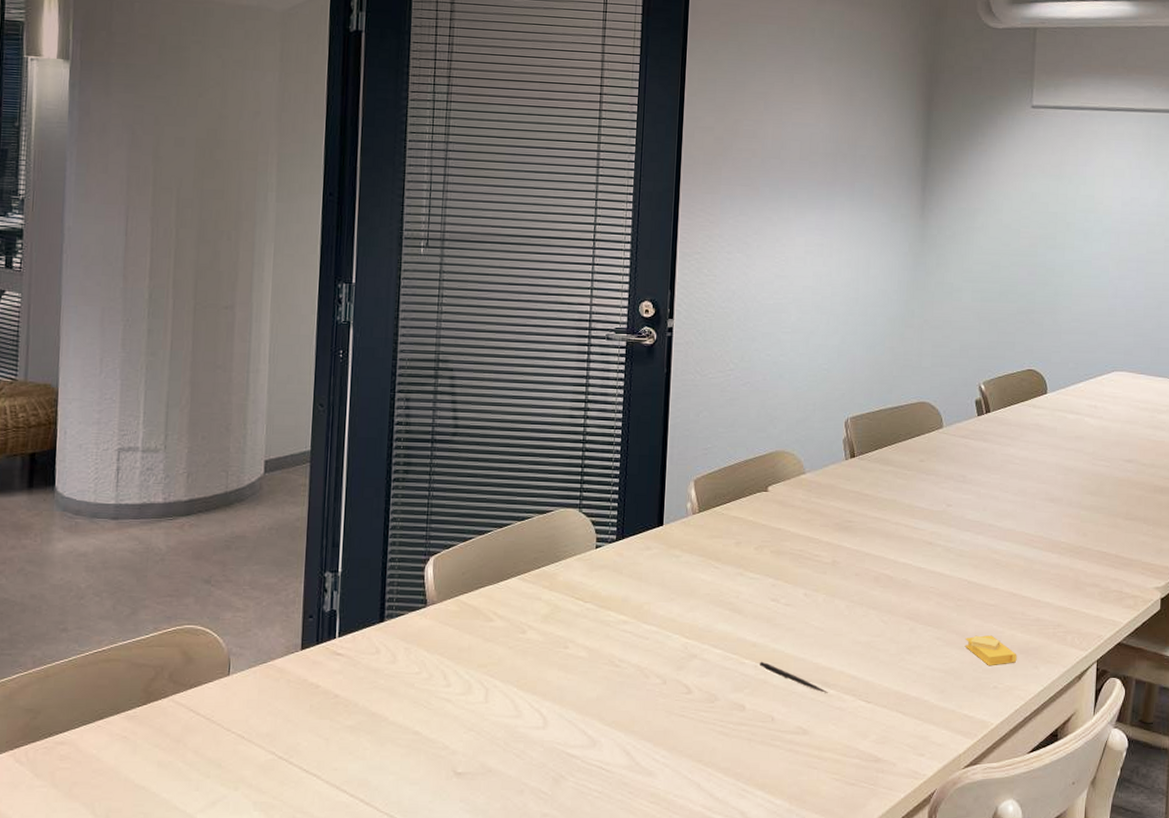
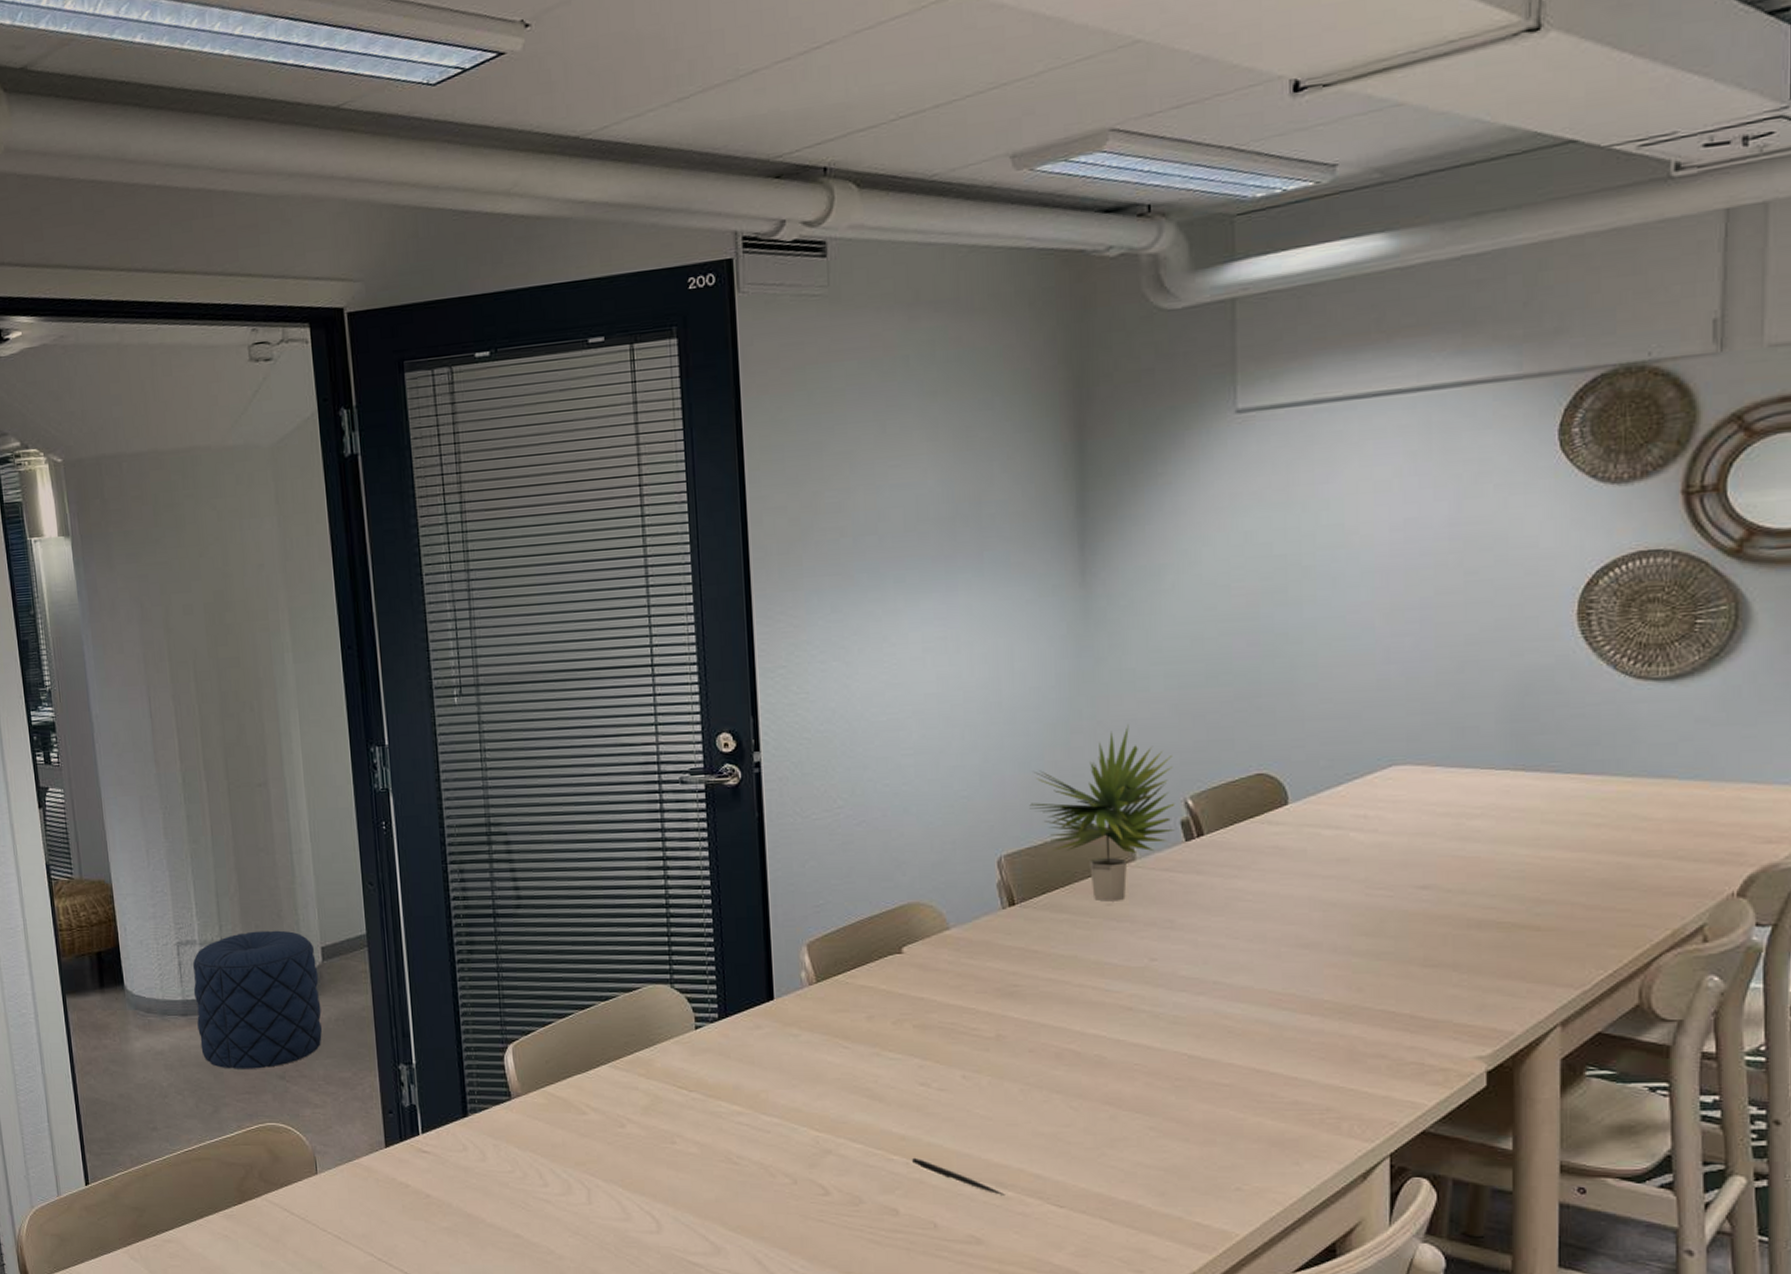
pouf: none [127,442,259,573] -> present [192,930,322,1069]
plant: none [871,324,973,459] -> present [1029,723,1176,902]
sticky notes: present [964,635,1017,666] -> none [1189,1123,1268,1163]

